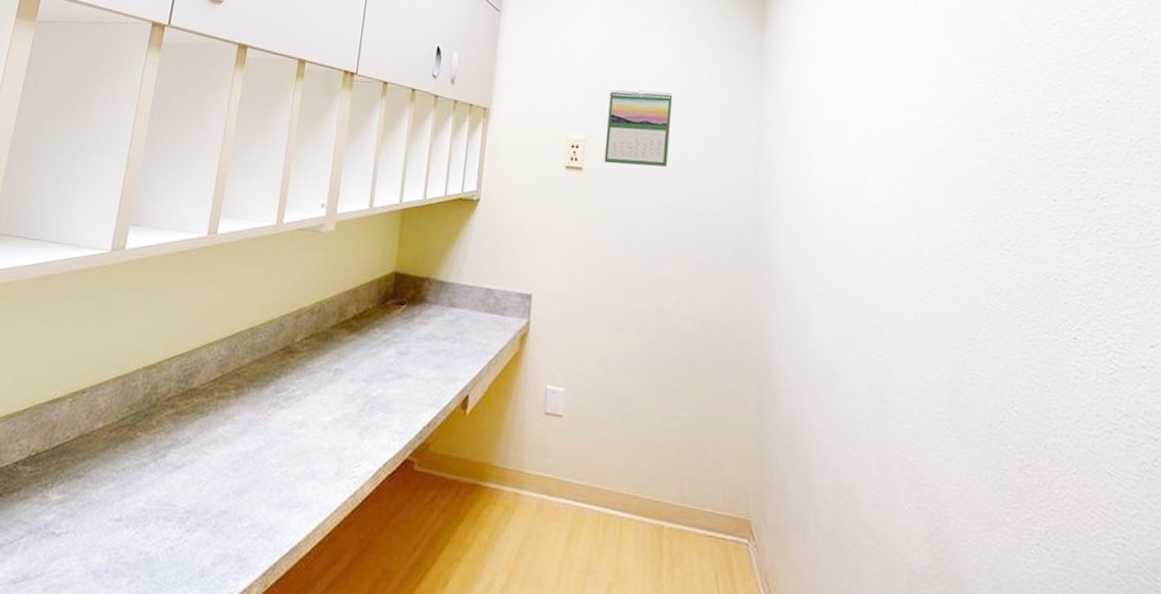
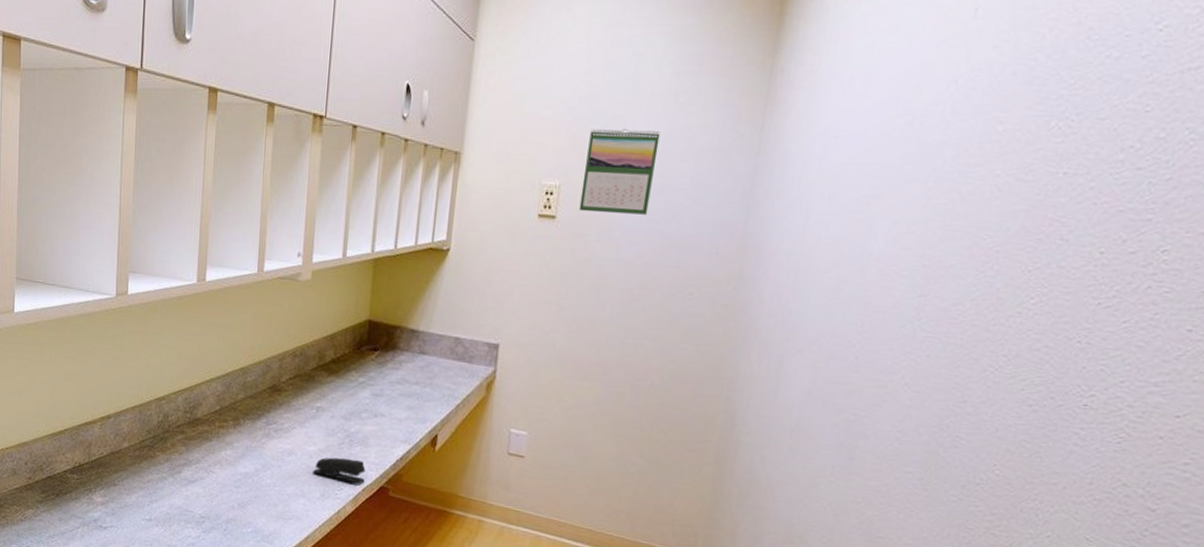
stapler: none [326,427,388,458] -> present [313,457,366,484]

